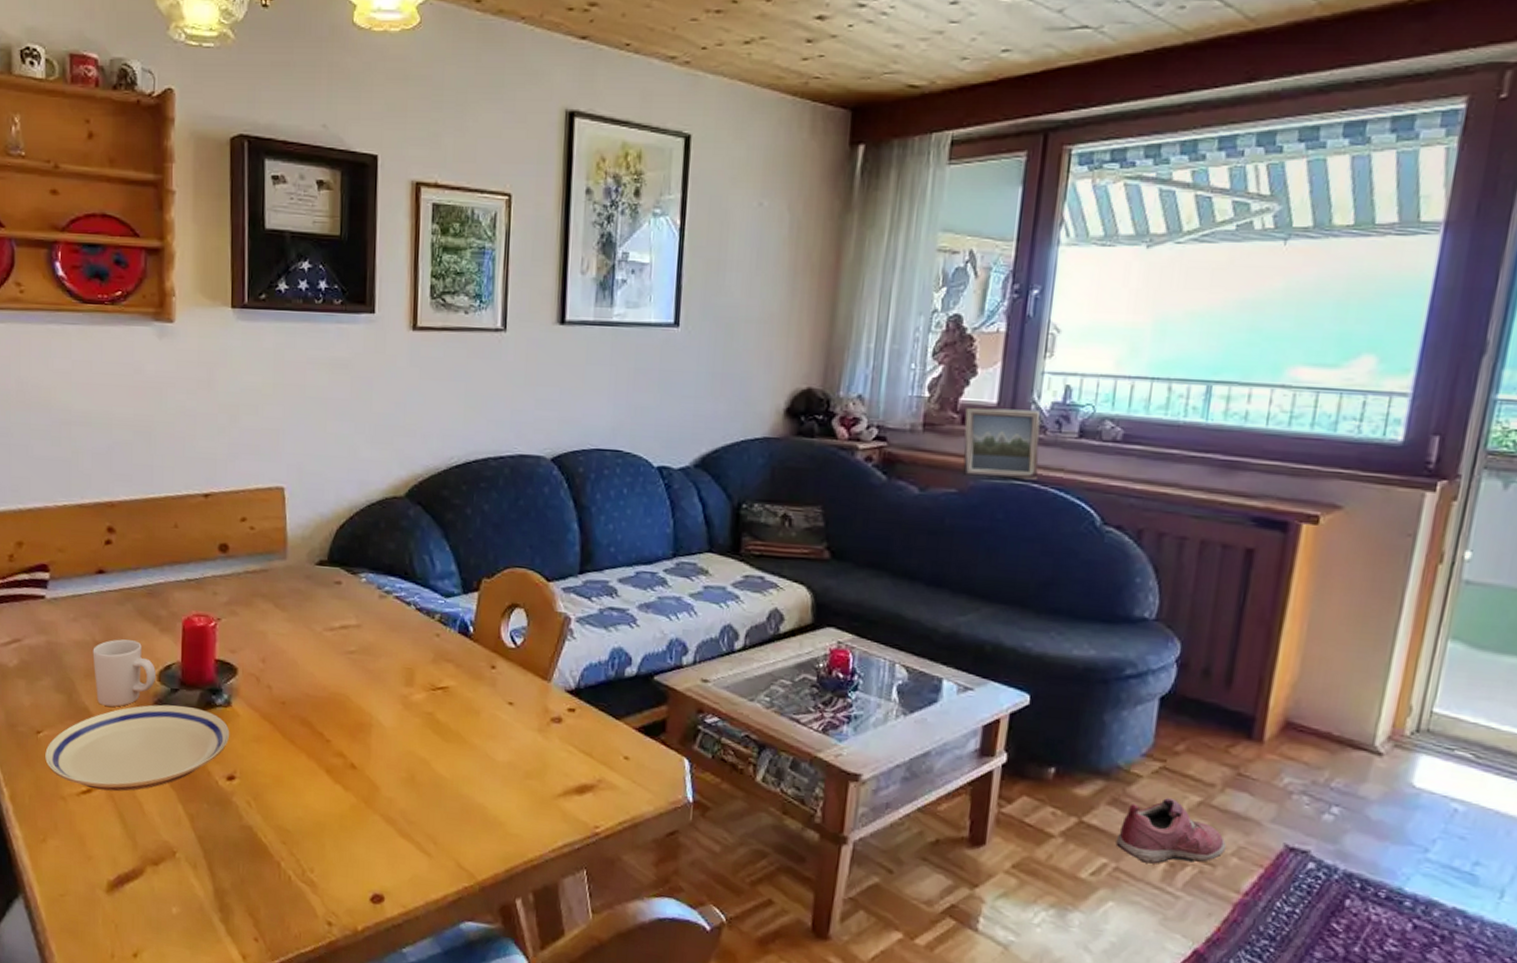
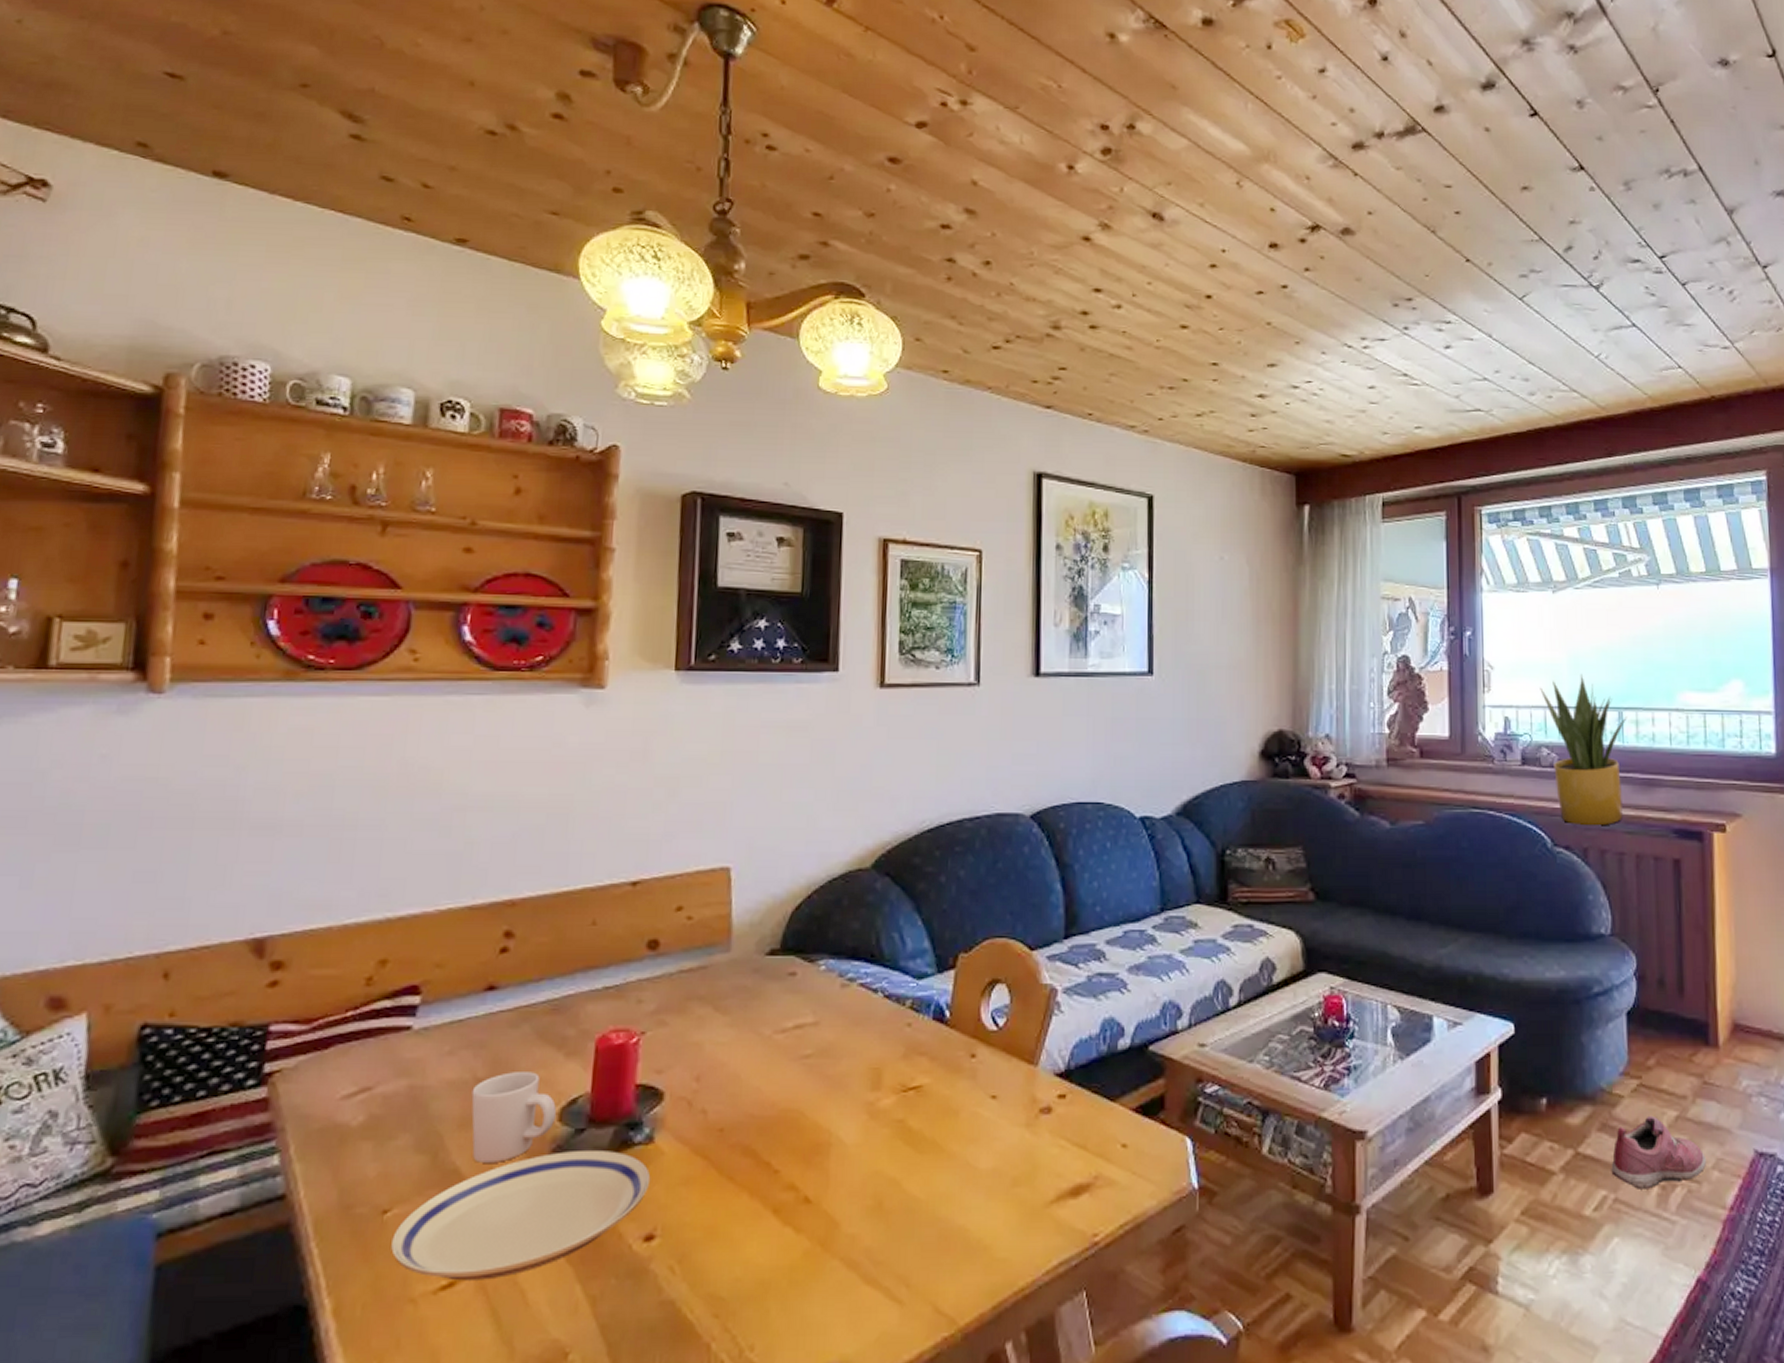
picture frame: present [963,407,1040,480] -> none [1423,741,1492,807]
planter: none [1113,341,1217,508] -> present [1540,674,1627,826]

